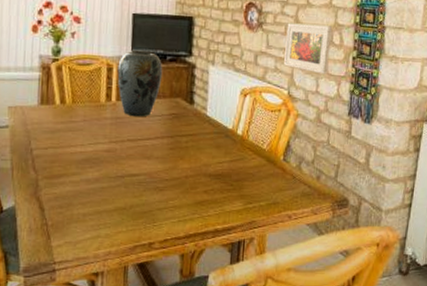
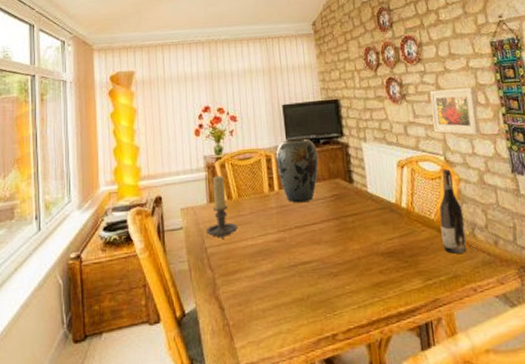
candle holder: none [33,78,69,143] -> present [205,175,239,240]
wine bottle: none [269,103,295,183] -> present [439,169,467,254]

